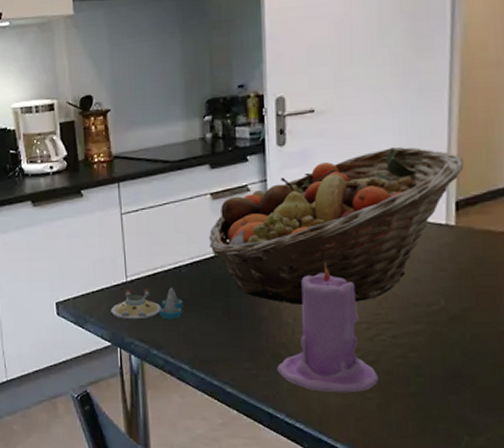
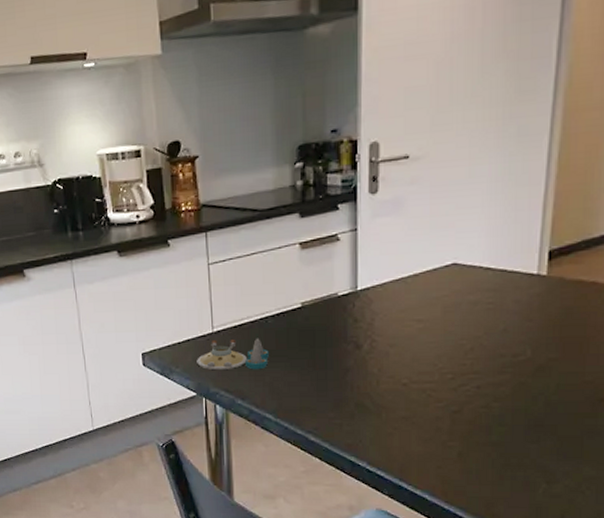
fruit basket: present [209,147,464,305] -> none [297,194,560,355]
candle: present [277,261,378,392] -> none [360,312,460,441]

